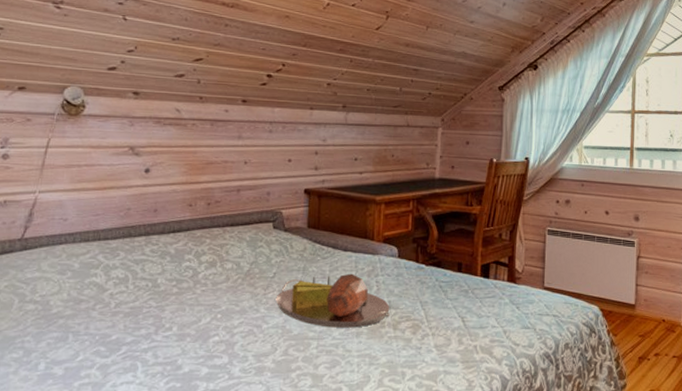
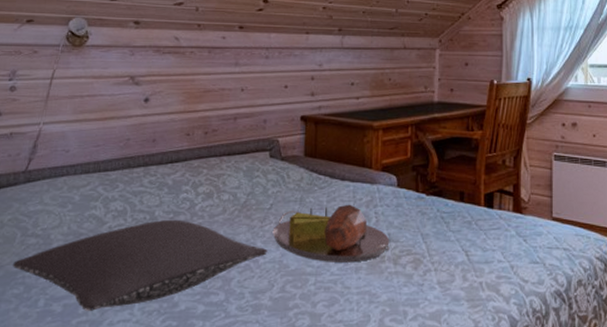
pillow: none [10,287,271,374] -> present [12,219,268,311]

